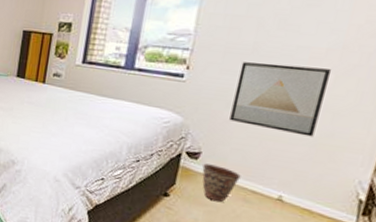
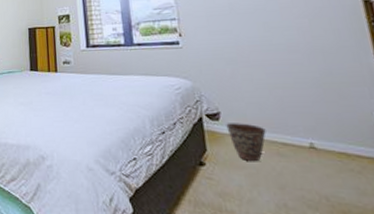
wall art: present [229,62,332,137] -> none [225,15,315,79]

